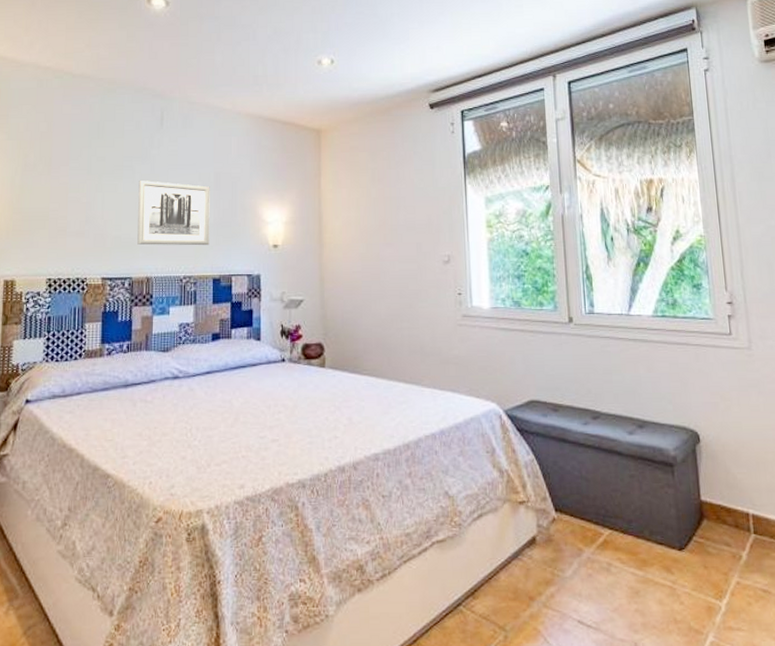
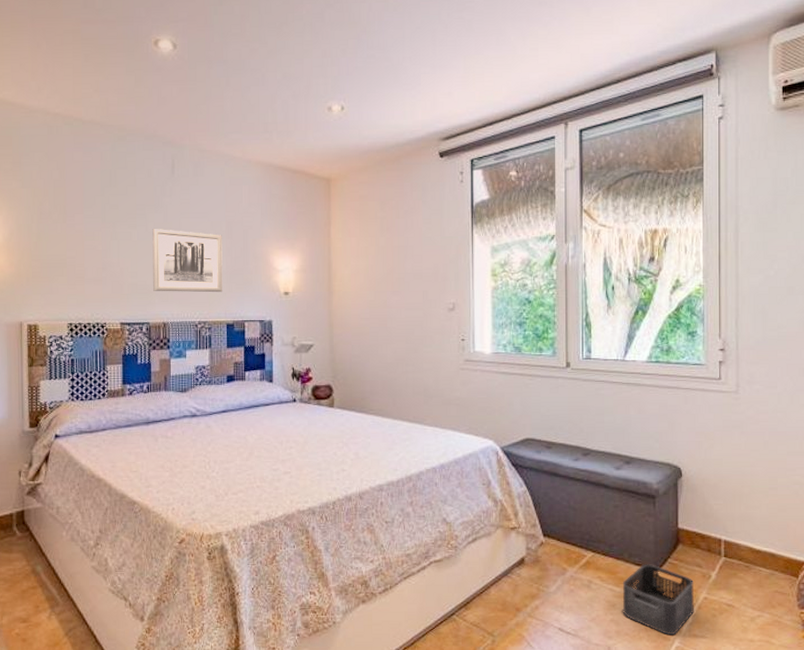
storage bin: none [645,543,727,628] -> present [622,564,695,636]

